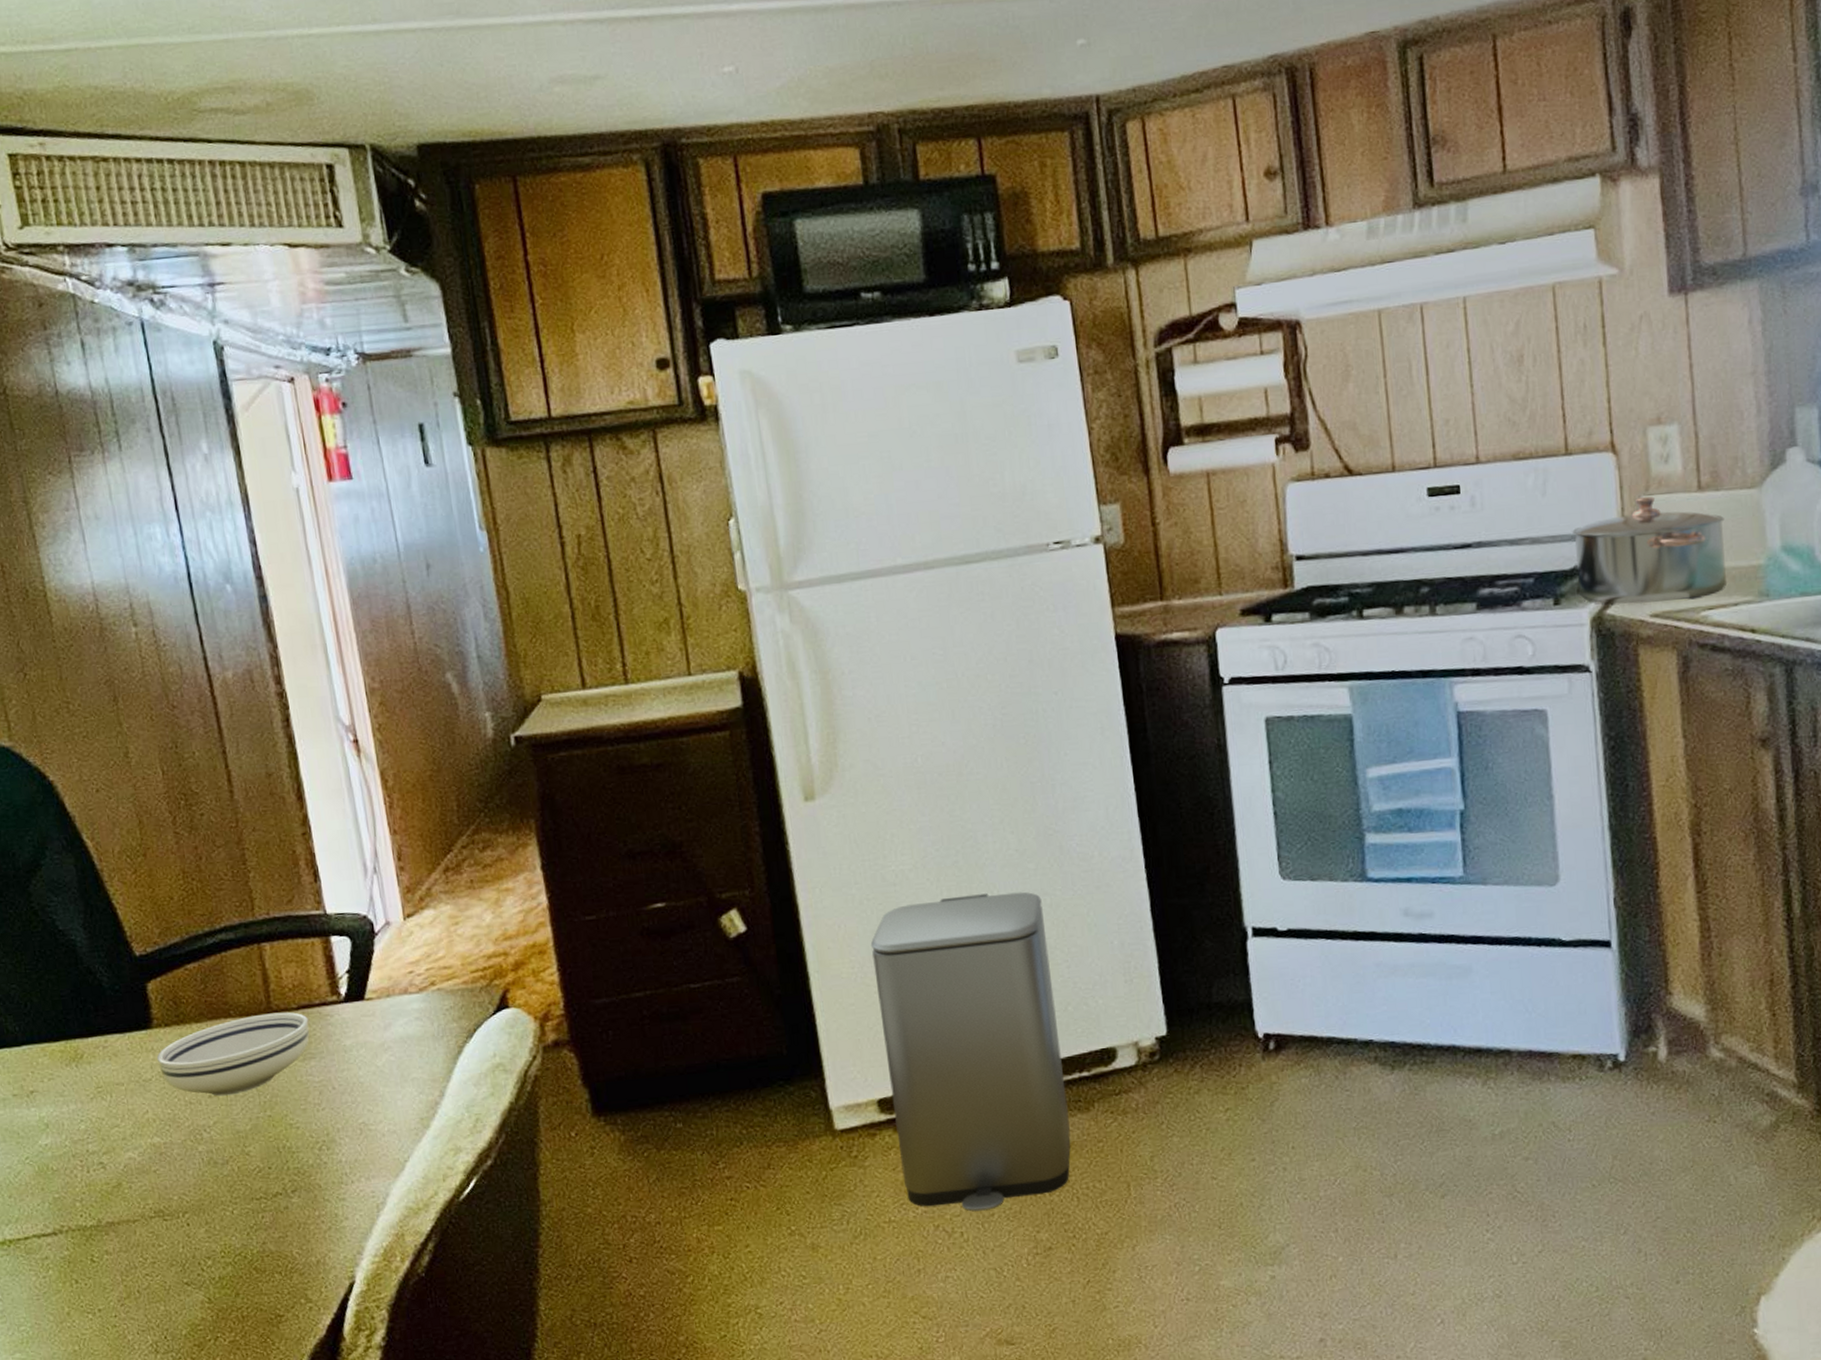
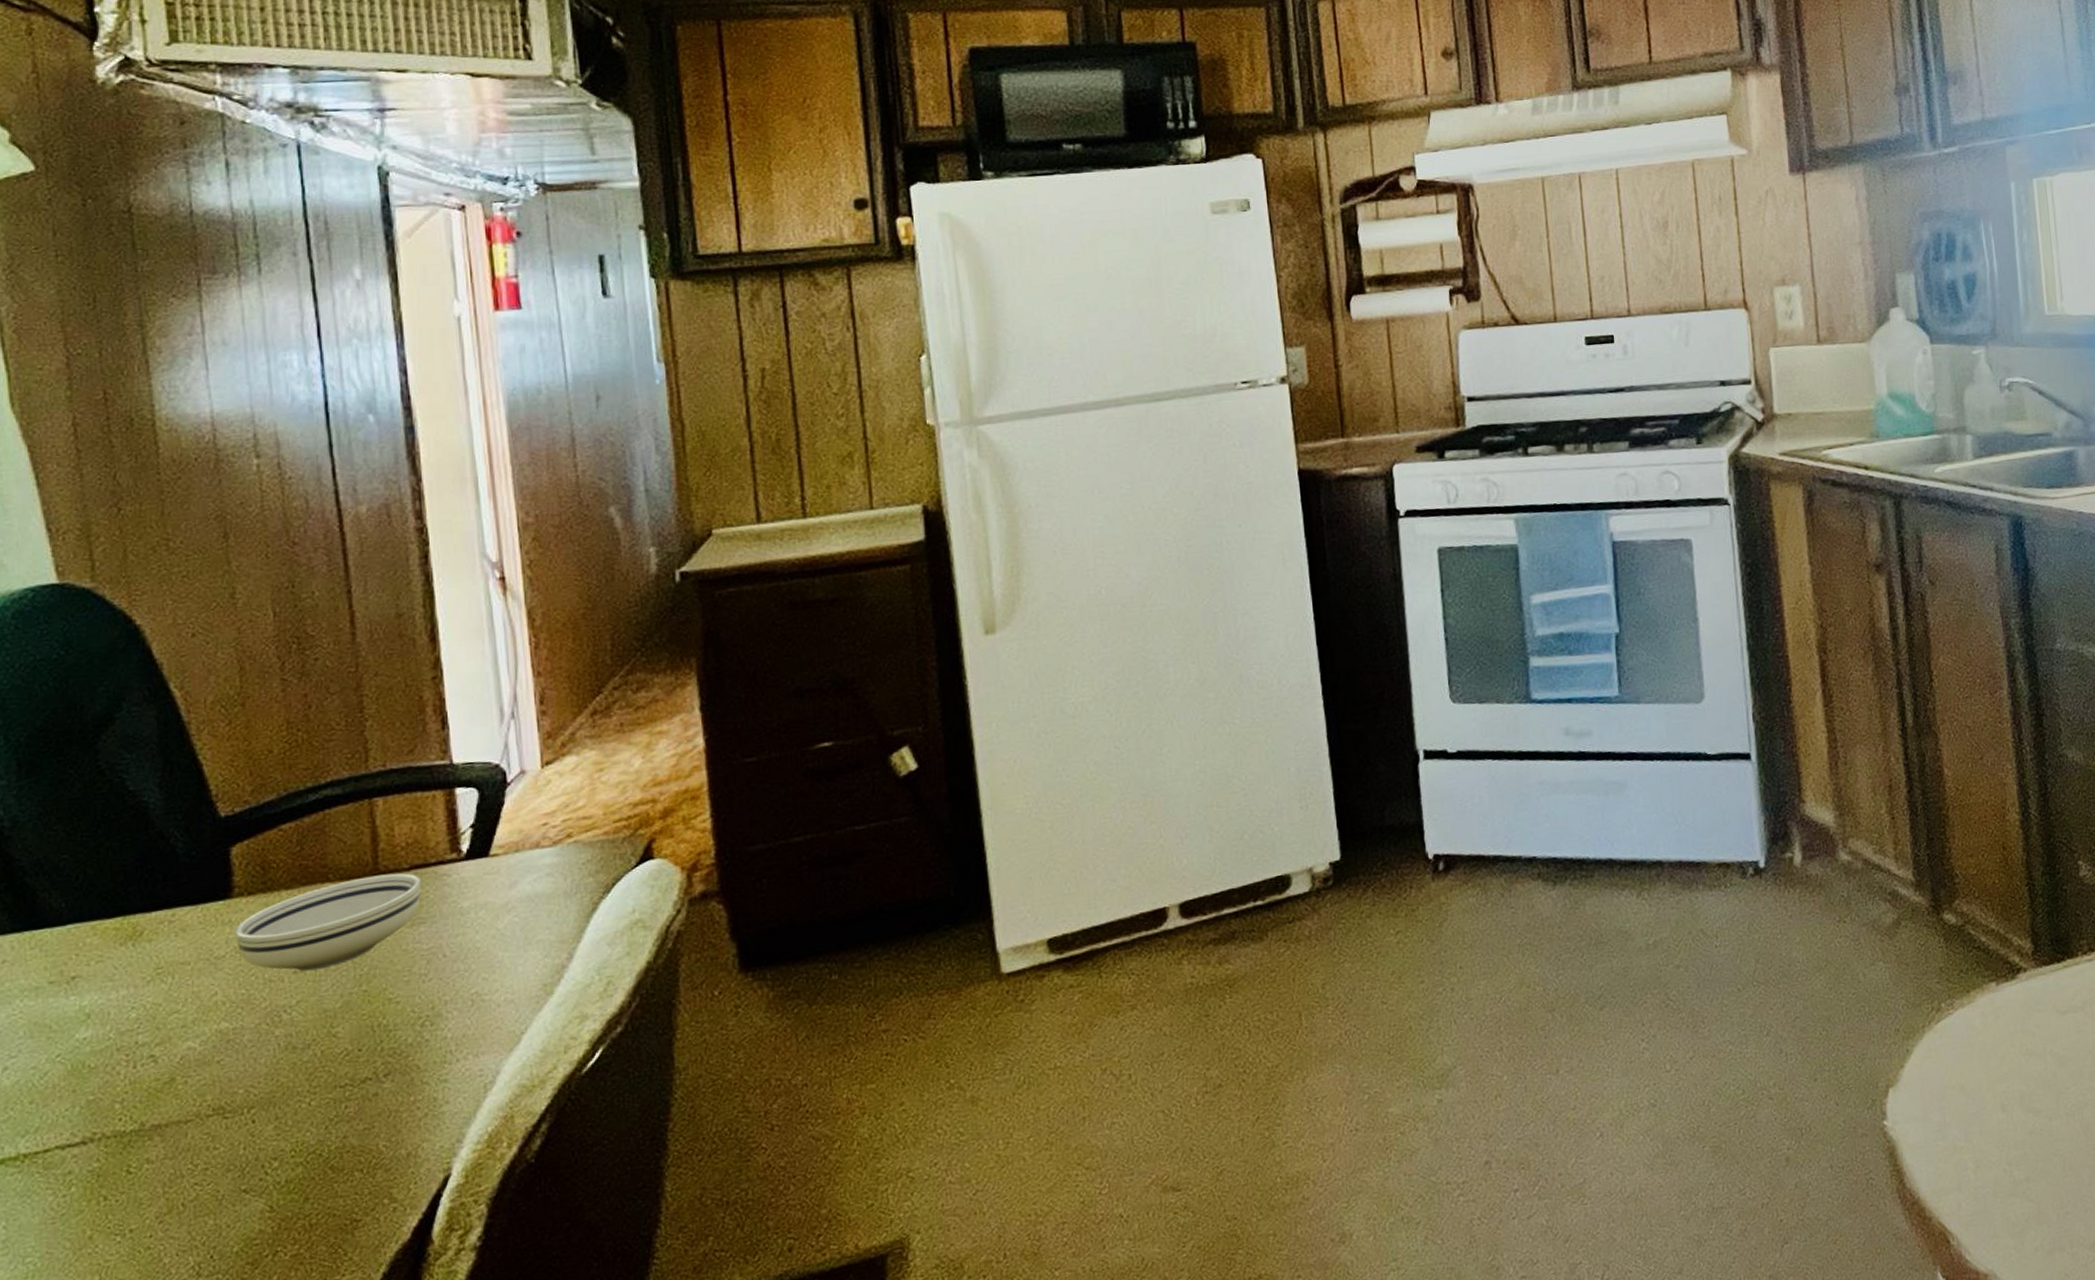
pedal bin: present [870,891,1071,1212] -> none [1046,721,1244,1053]
cooking pot: present [1572,496,1726,604] -> none [1711,348,1843,444]

